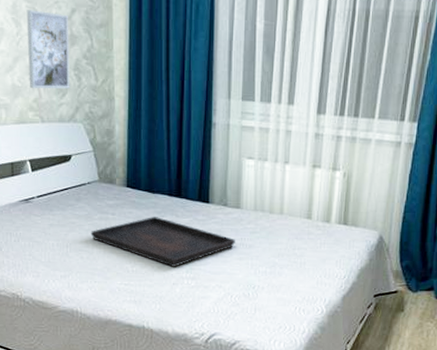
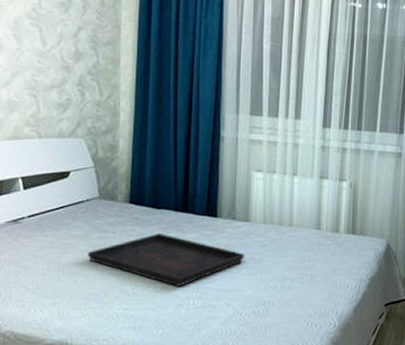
wall art: present [26,10,70,89] -> none [27,26,74,104]

